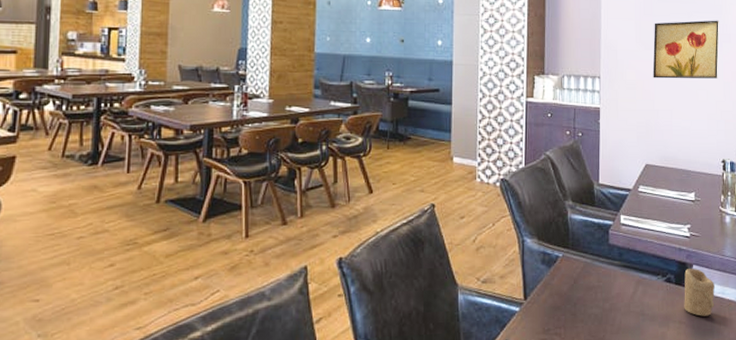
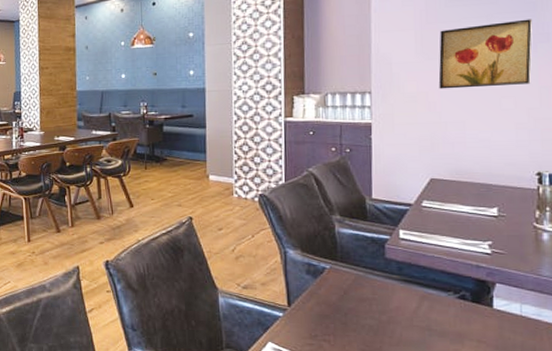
candle: present [684,268,715,317] -> none [483,287,527,338]

